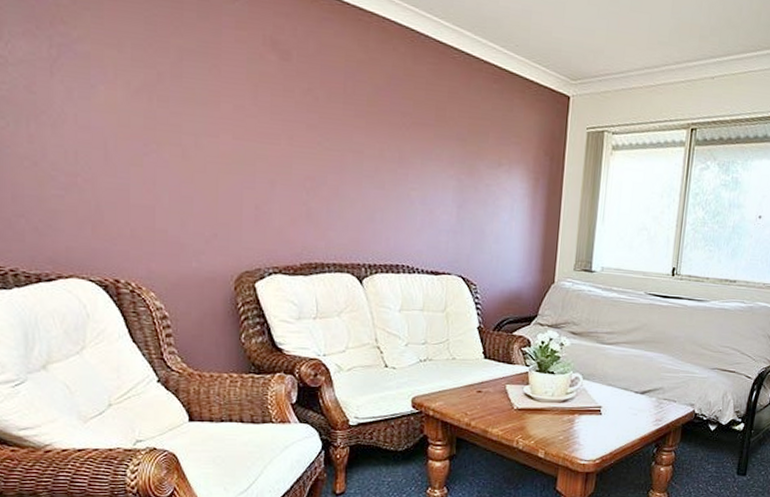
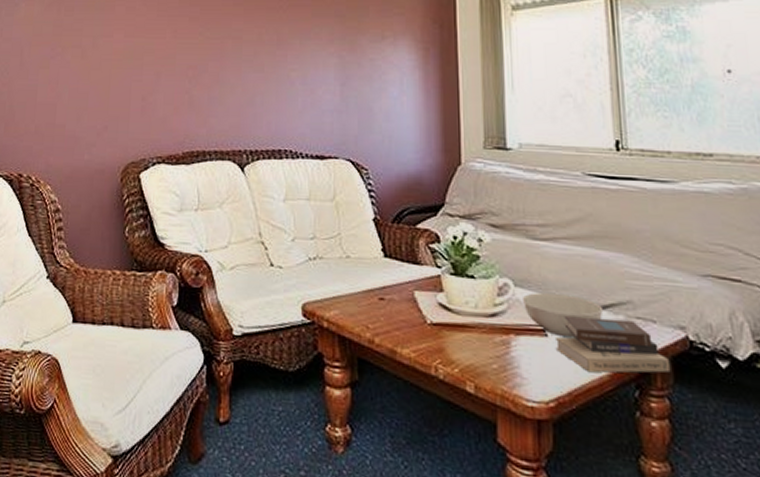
bowl: none [587,383,643,415] -> present [522,292,604,338]
books: none [606,399,680,438] -> present [556,315,671,373]

